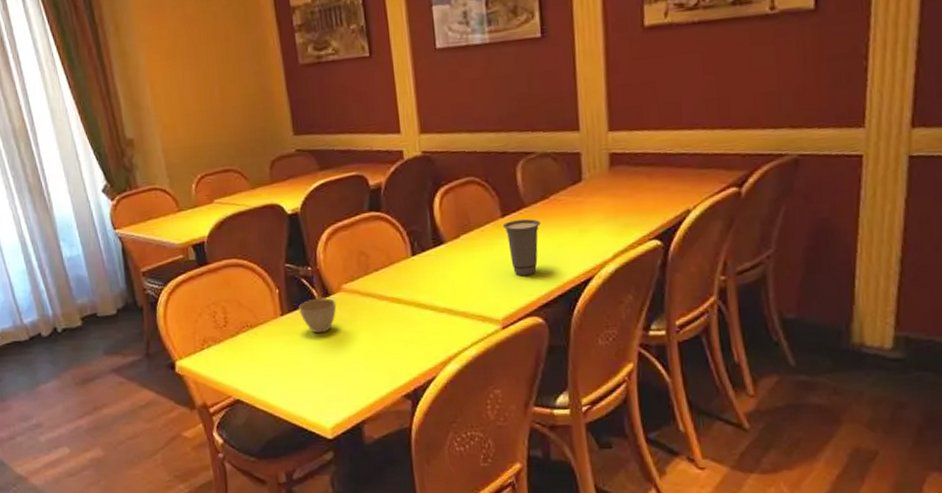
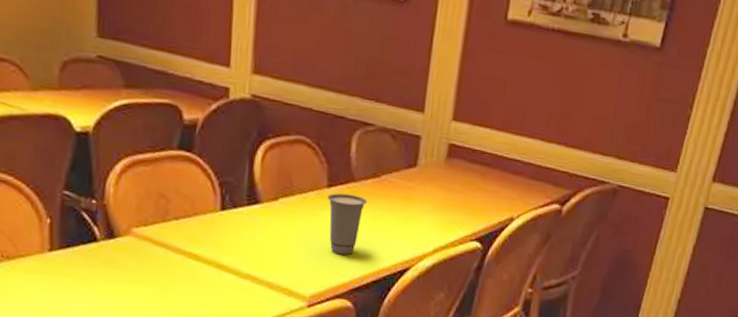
cup: present [299,297,337,334] -> none [73,238,122,280]

